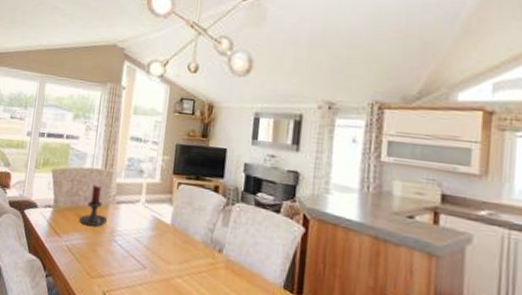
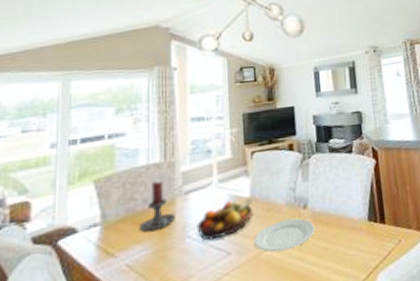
fruit bowl: none [122,221,176,252] -> present [197,195,256,241]
plate: none [167,255,226,286] -> present [253,218,315,252]

